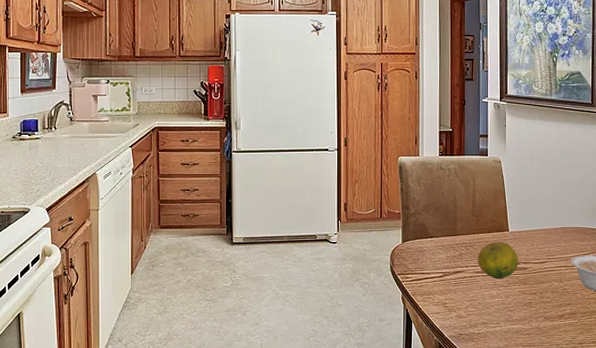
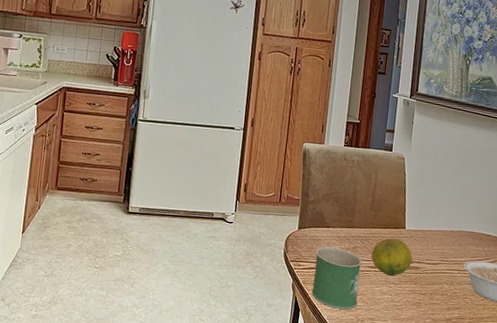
mug: none [421,257,469,317] -> present [311,247,362,310]

